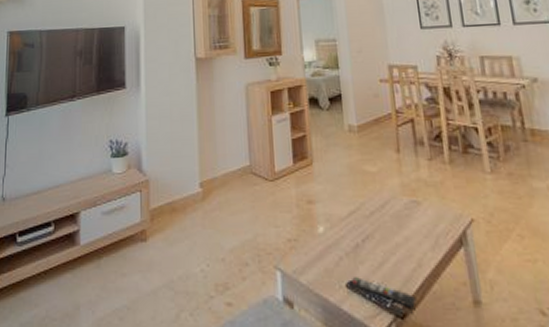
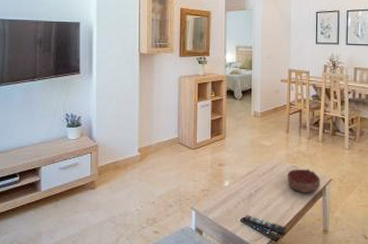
decorative bowl: none [406,204,458,242] -> present [287,169,320,193]

